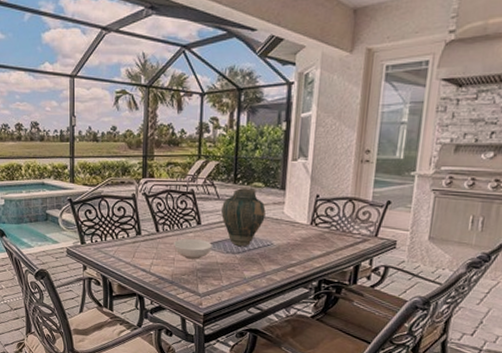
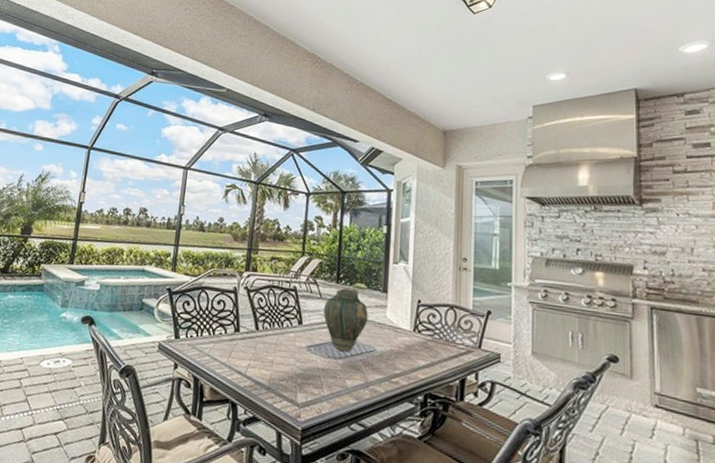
bowl: present [173,238,212,260] -> none [272,339,313,364]

